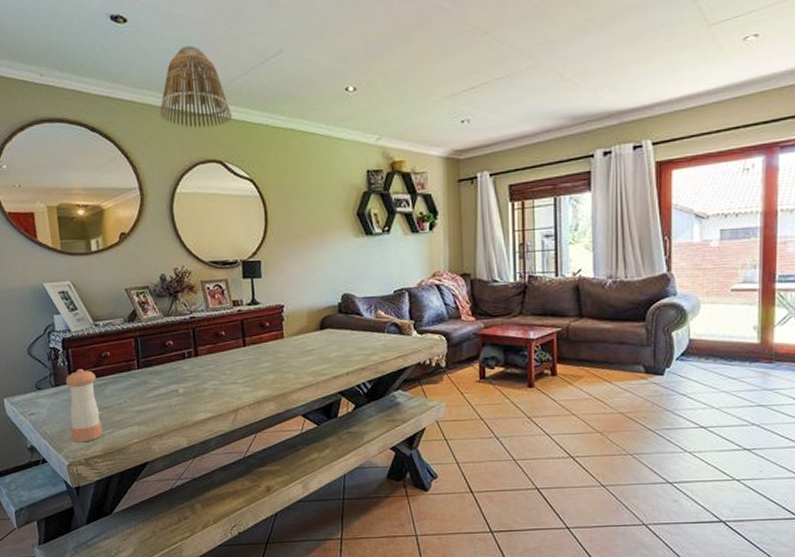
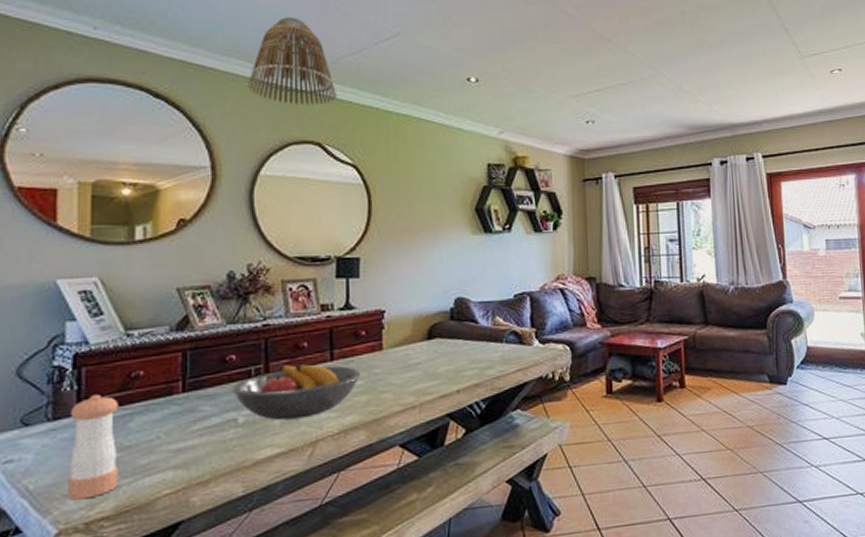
fruit bowl: none [172,348,268,392] -> present [232,364,361,421]

